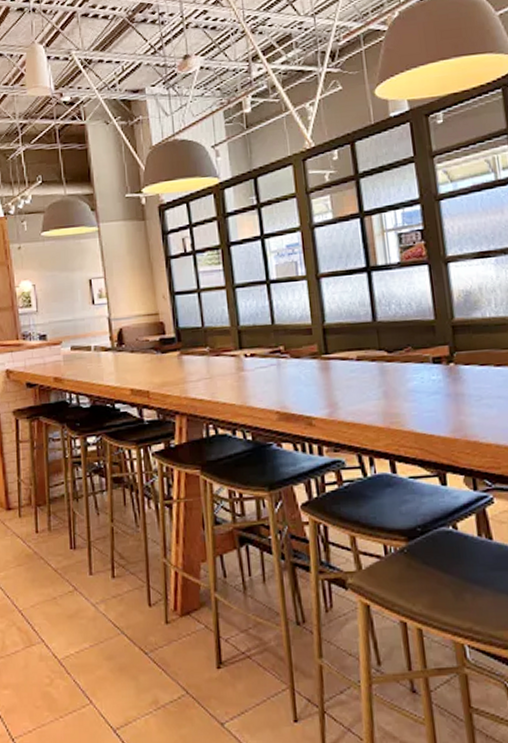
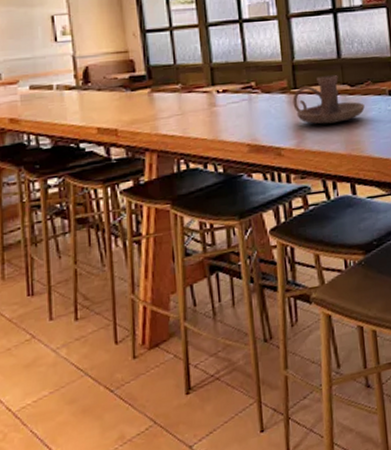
candle holder: none [324,339,405,394] -> present [292,74,365,124]

